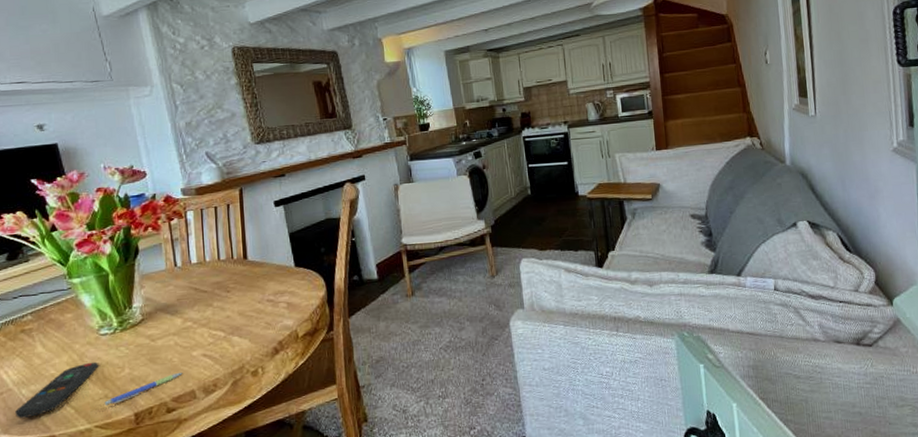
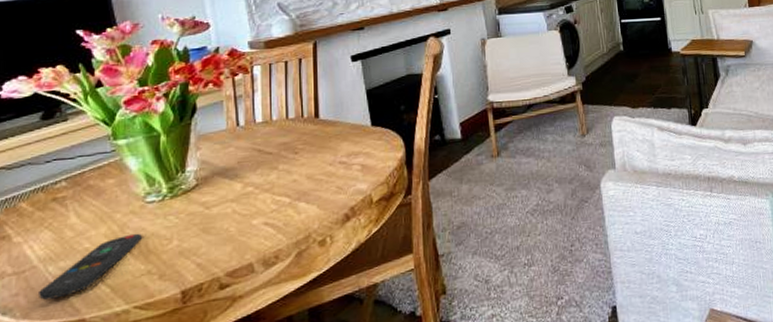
pen: present [104,372,183,405] -> none [146,243,240,282]

